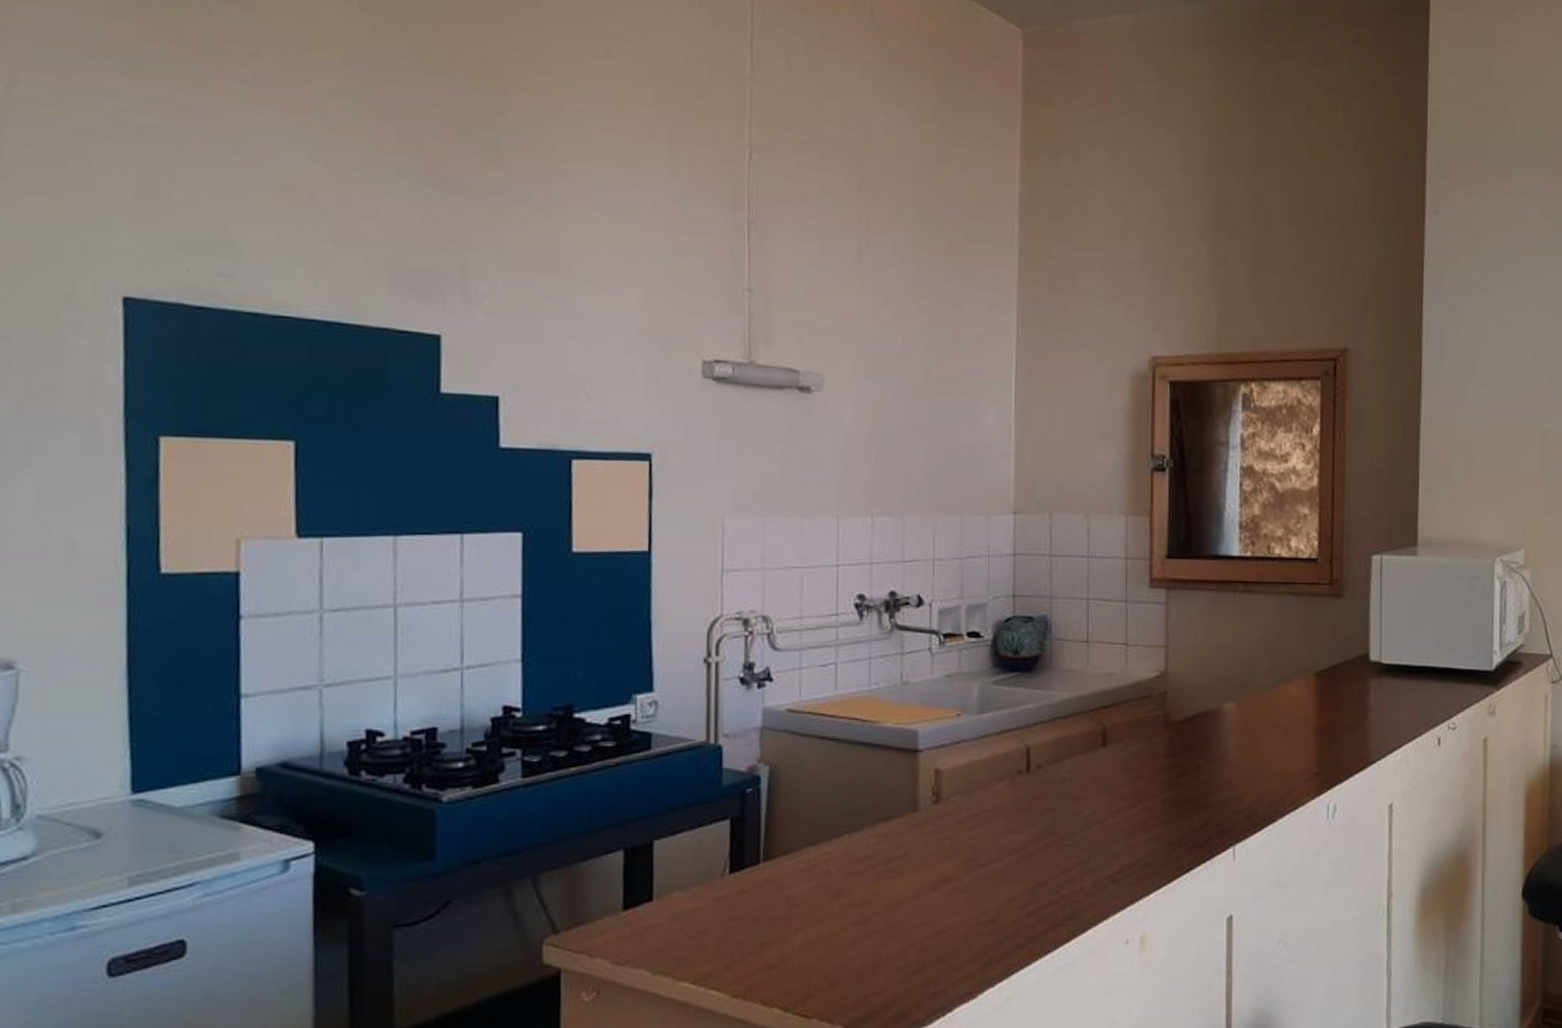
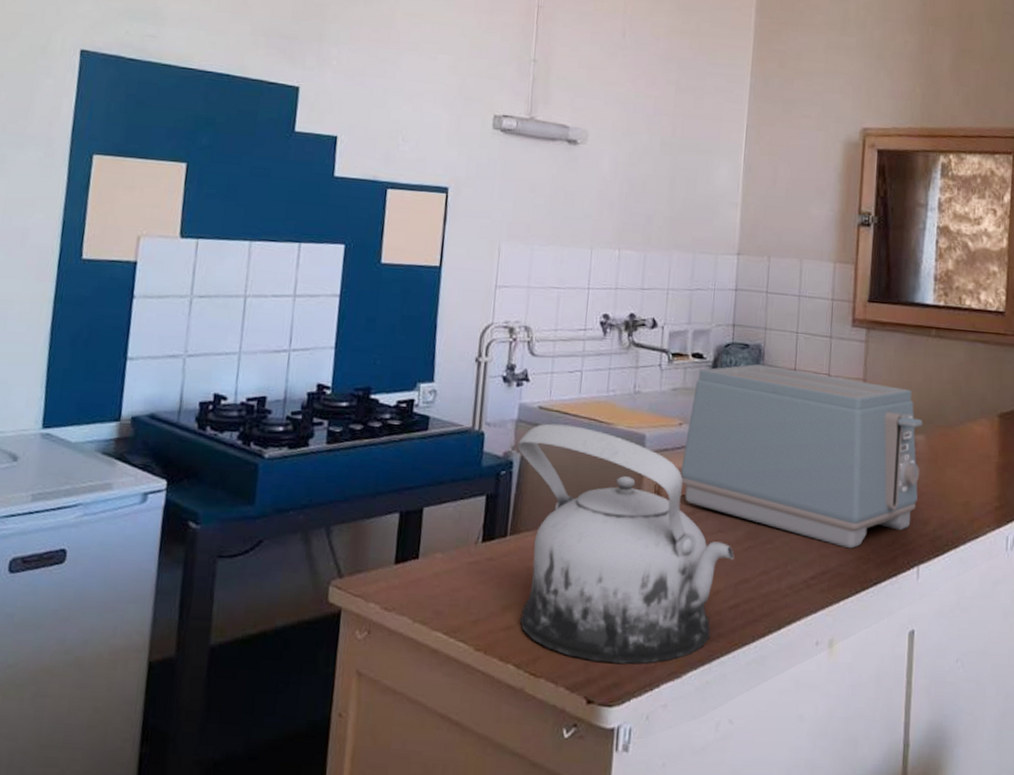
teapot: none [764,728,1029,992] -> present [517,423,734,664]
toaster: none [962,638,1232,836] -> present [680,364,922,549]

